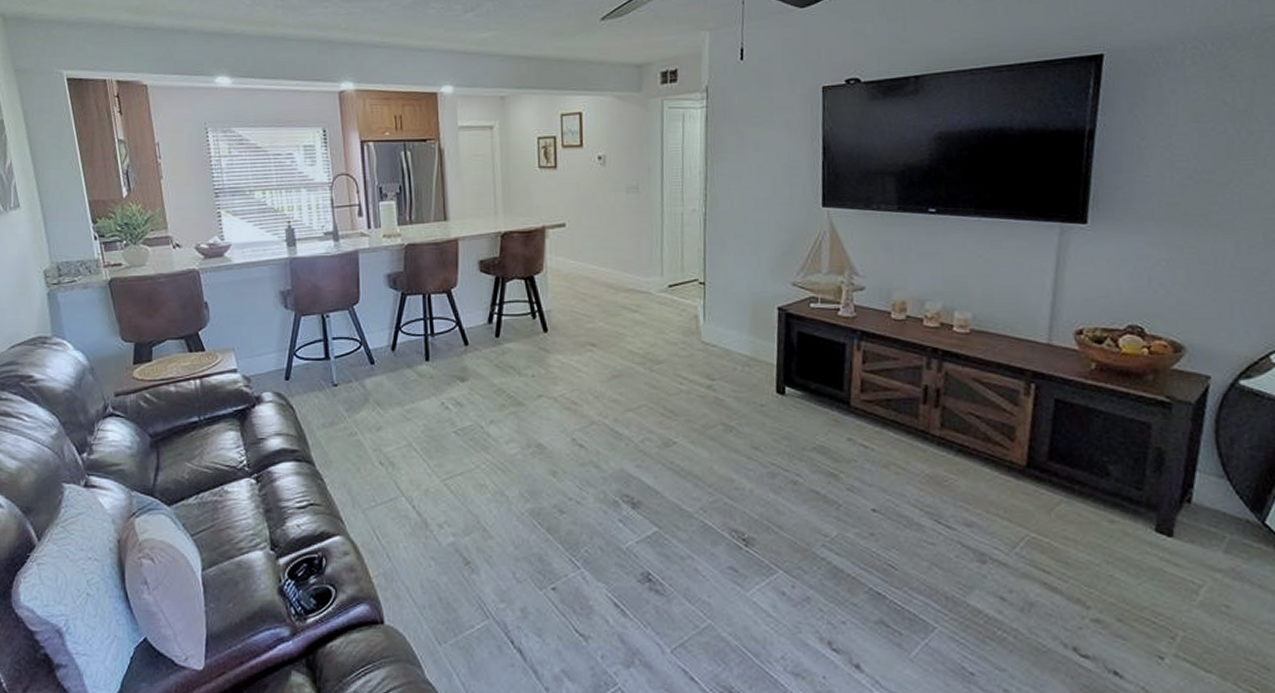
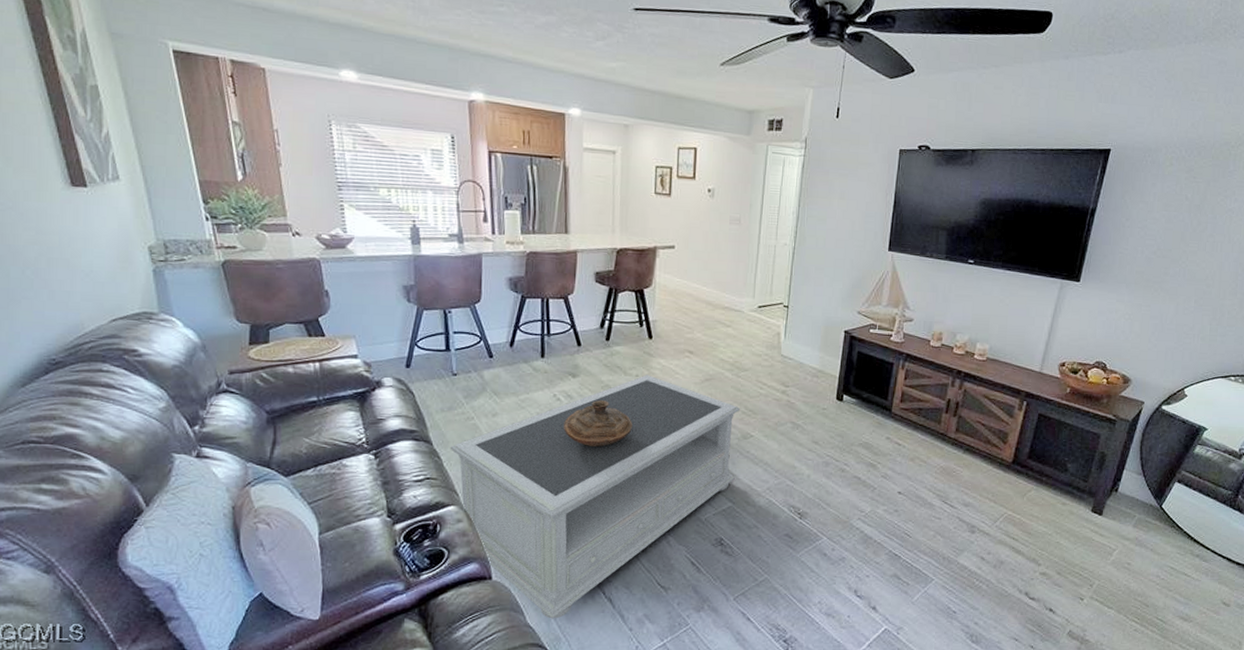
coffee table: none [333,374,660,674] -> present [450,375,741,619]
decorative bowl: none [454,407,532,462] -> present [564,400,632,447]

